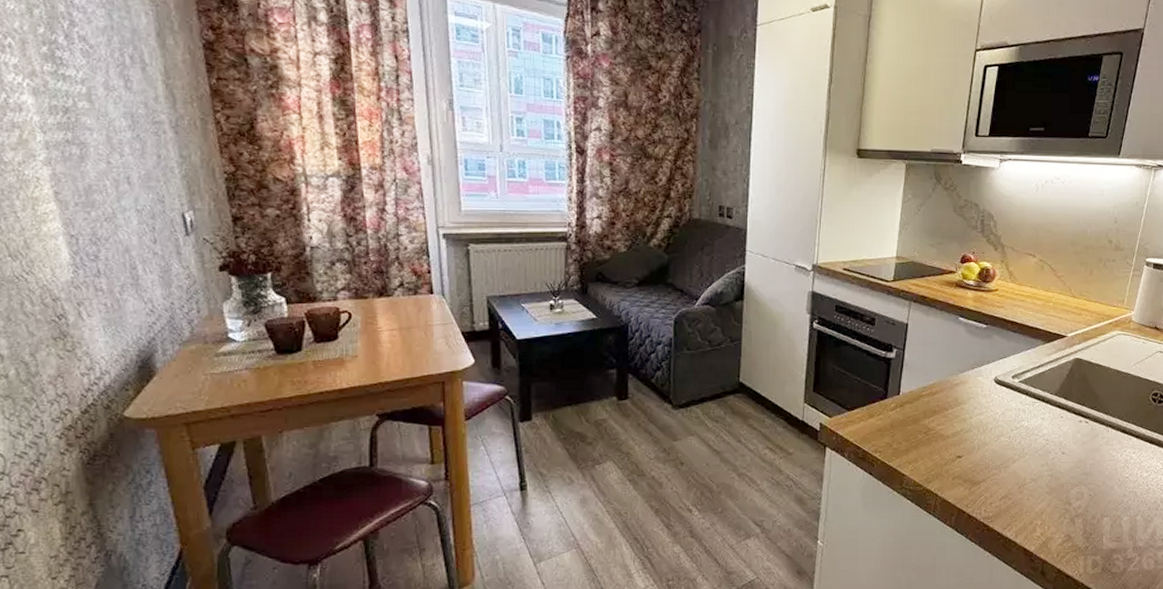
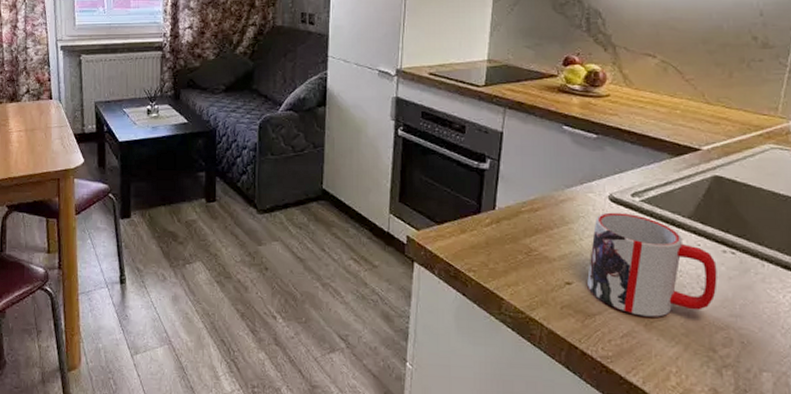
mug: none [975,393,1074,480] -> present [587,212,717,317]

